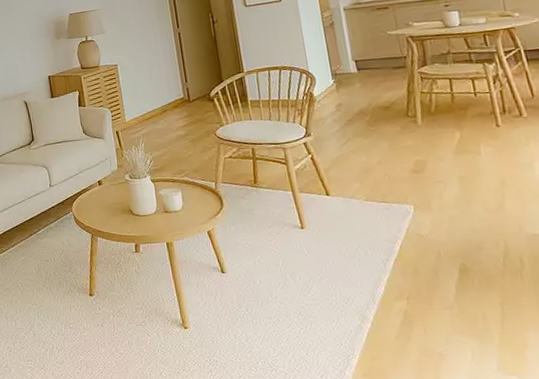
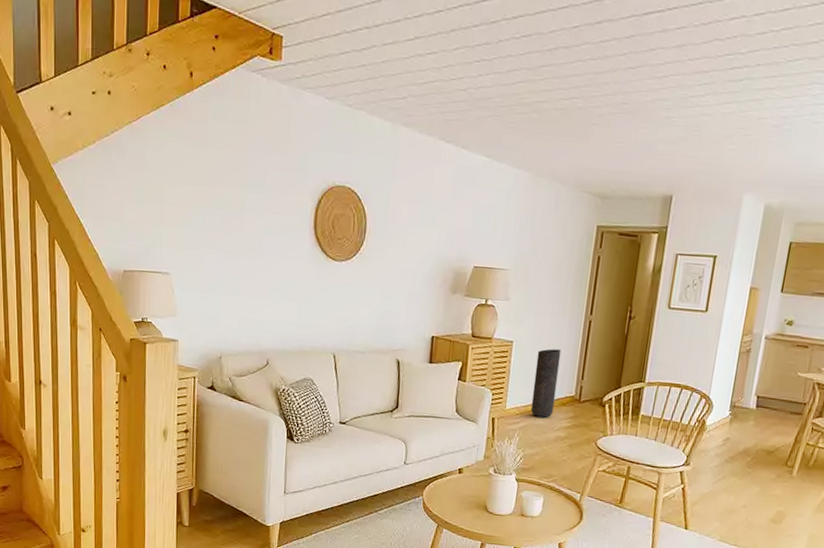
trash can: none [140,62,169,122] -> present [530,349,562,418]

